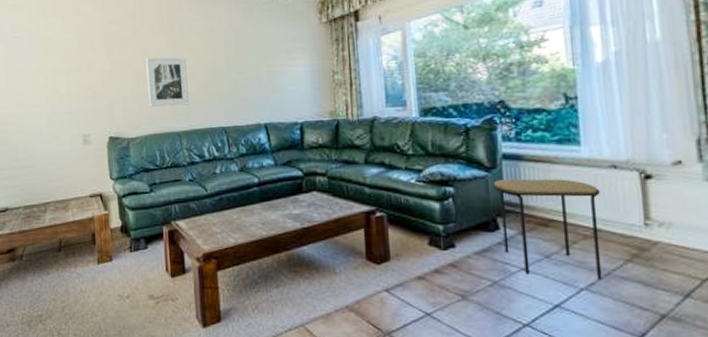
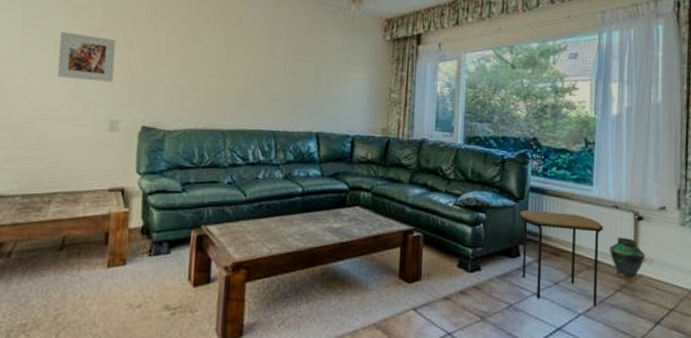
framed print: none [35,63,81,103] -> present [57,32,116,82]
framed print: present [146,57,190,107] -> none [194,46,242,103]
vase: none [610,200,661,247] -> present [609,237,646,279]

